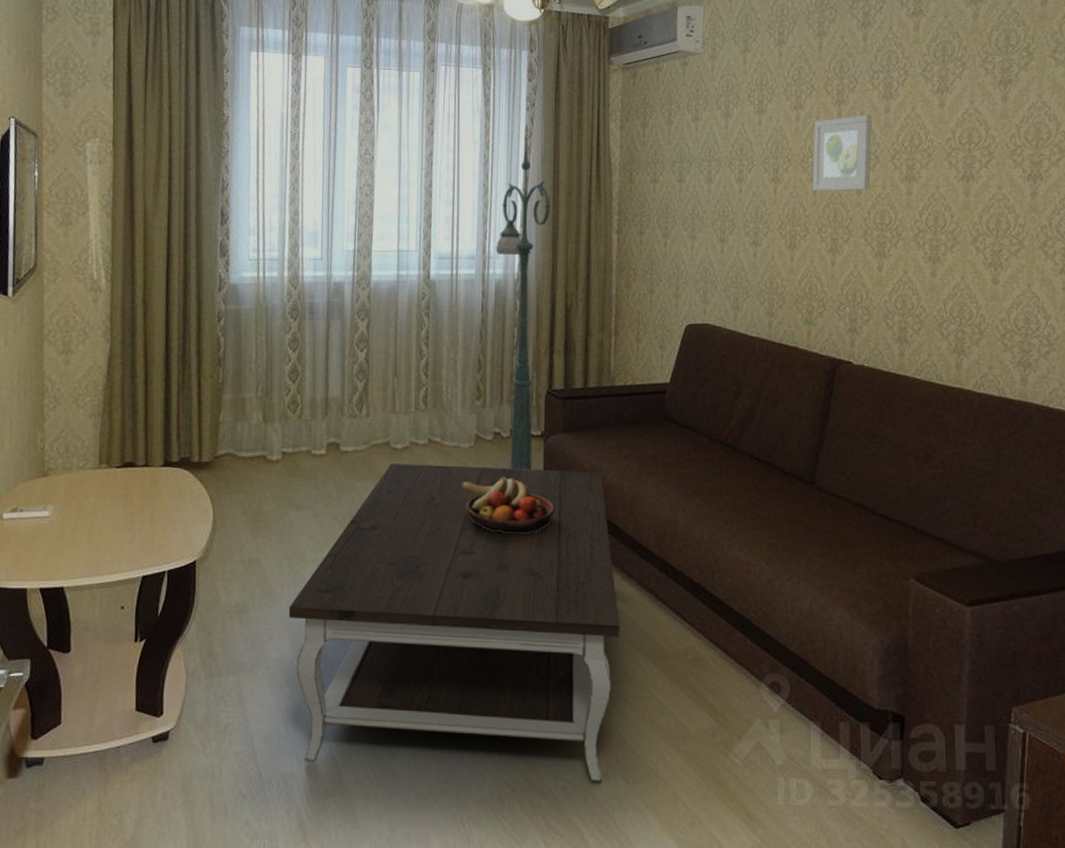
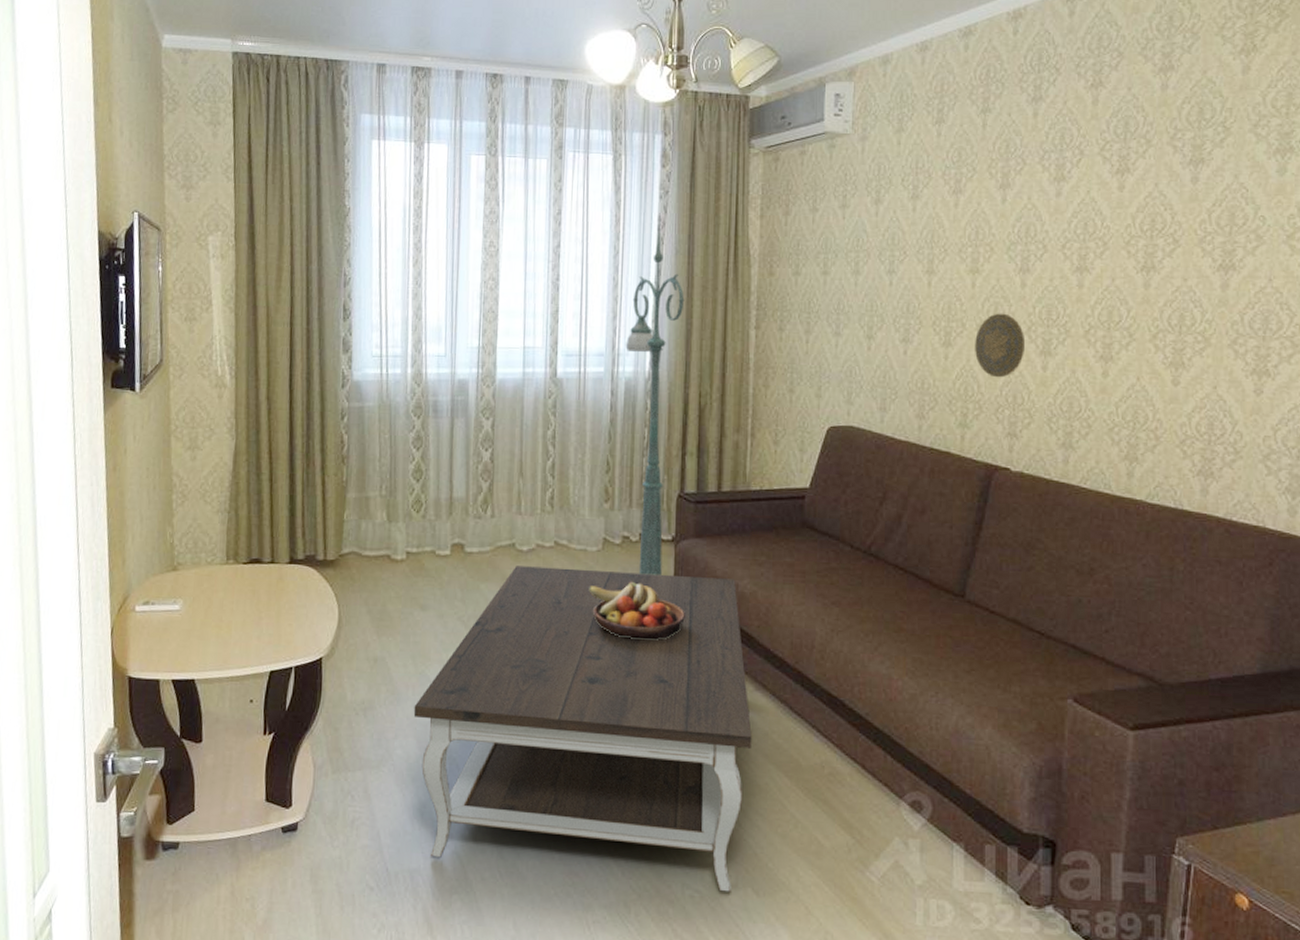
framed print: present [812,115,873,192] -> none [971,200,1041,284]
decorative plate: none [817,218,863,278] -> present [975,313,1026,378]

